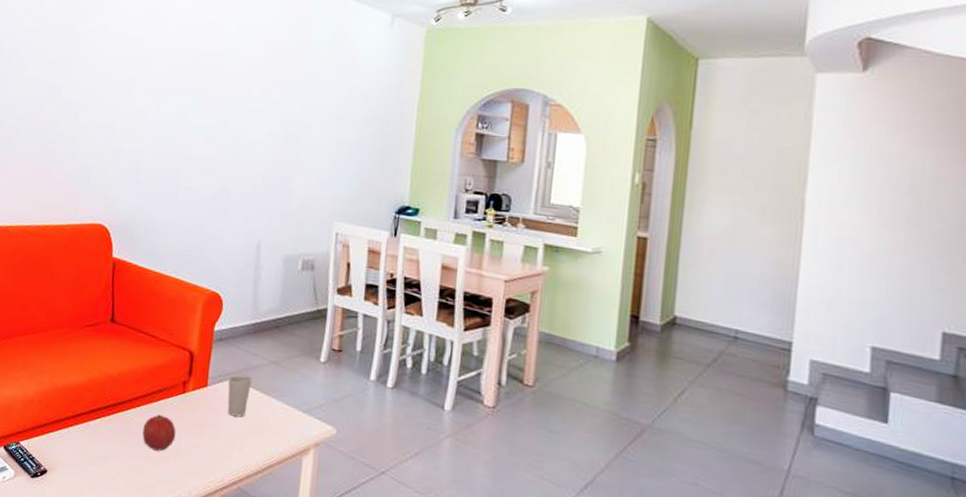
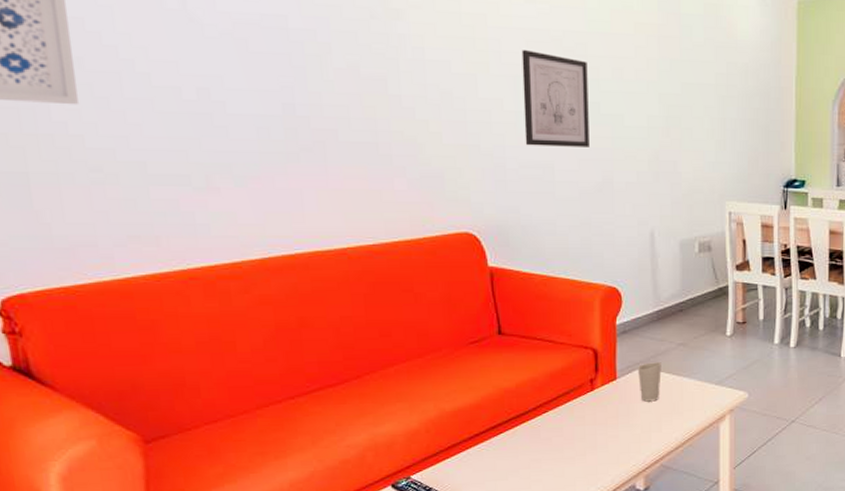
fruit: present [142,415,176,452] -> none [553,416,590,451]
wall art: none [159,69,221,157] -> present [521,50,589,147]

